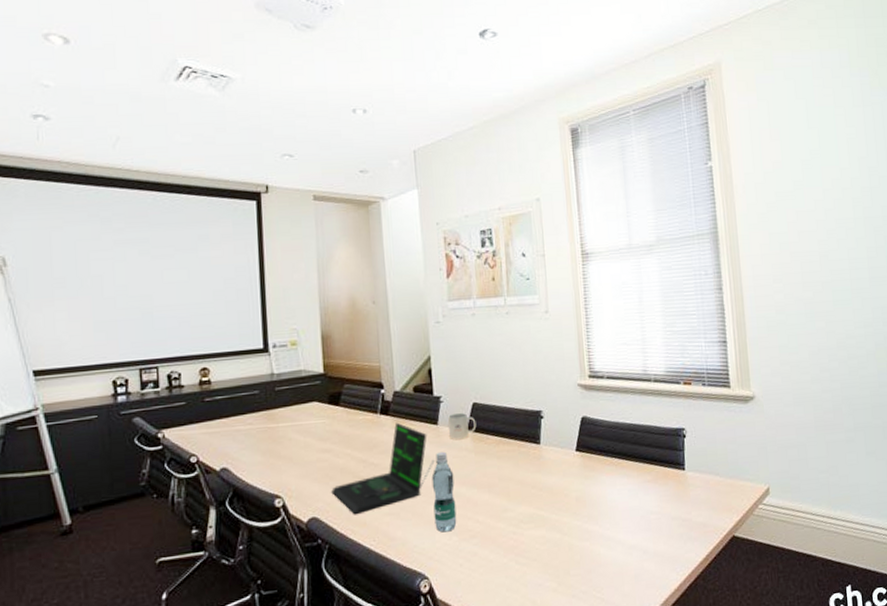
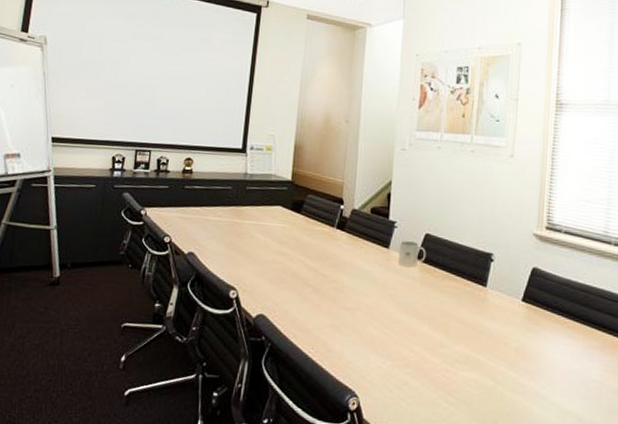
laptop: present [331,422,435,514] -> none [281,239,381,320]
bottle: present [431,451,457,533] -> none [371,275,397,356]

